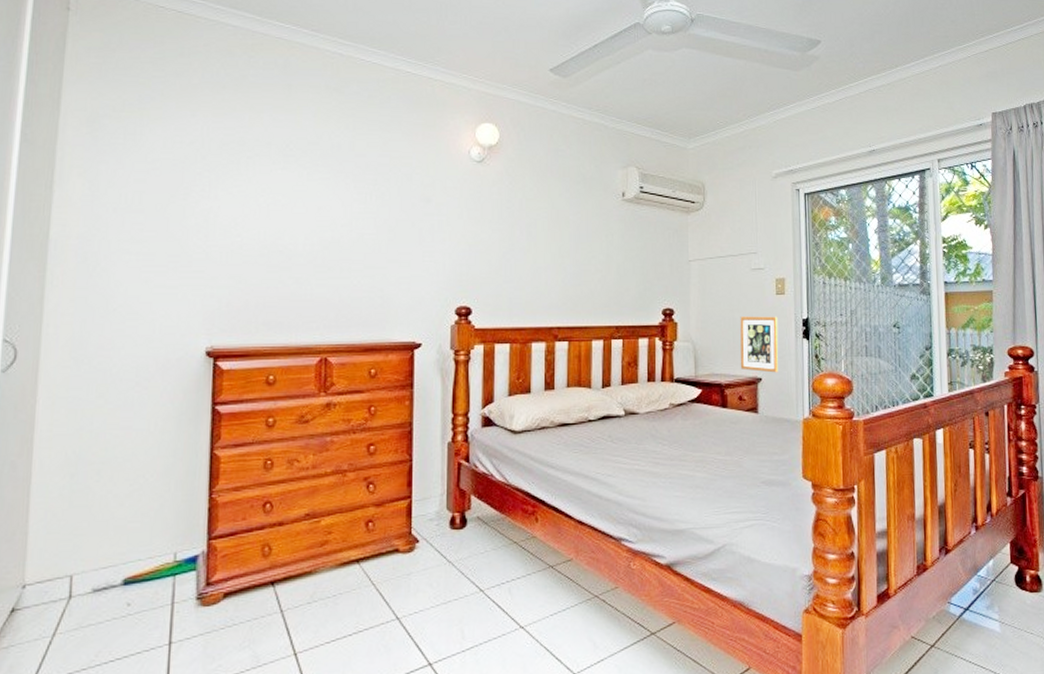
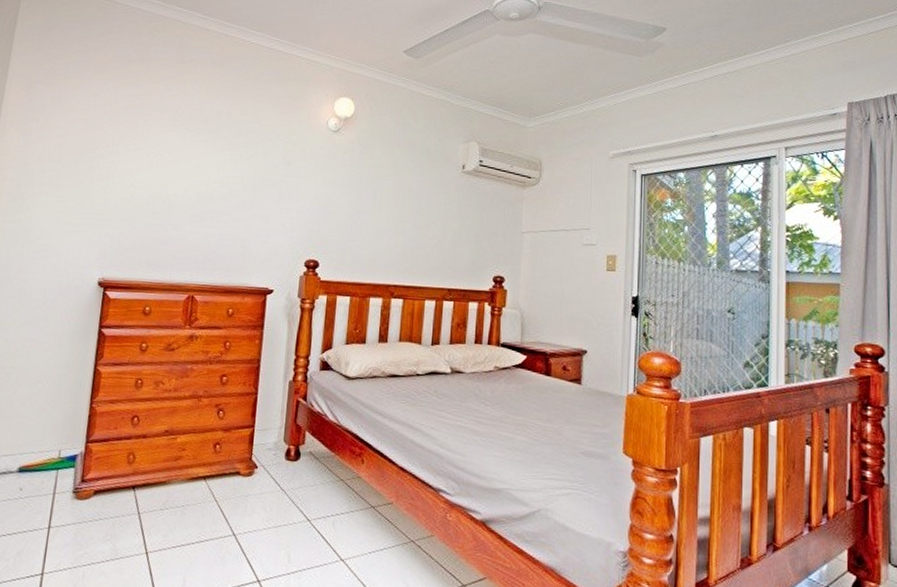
picture frame: present [740,316,779,373] -> none [566,289,607,347]

